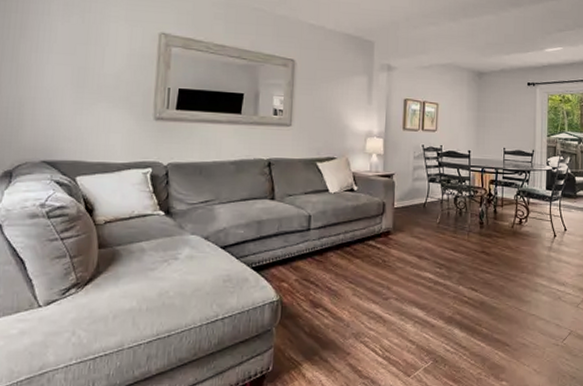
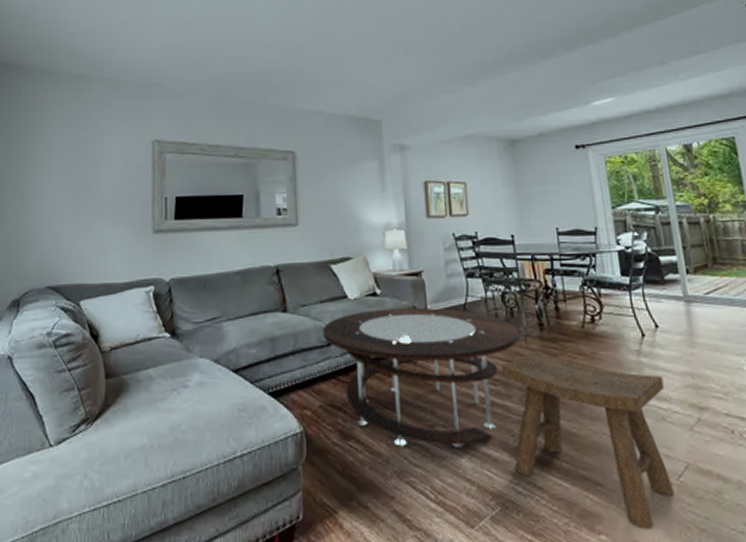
coffee table: none [304,202,464,317] -> present [323,307,520,449]
stool: none [447,244,564,377] -> present [501,351,675,529]

